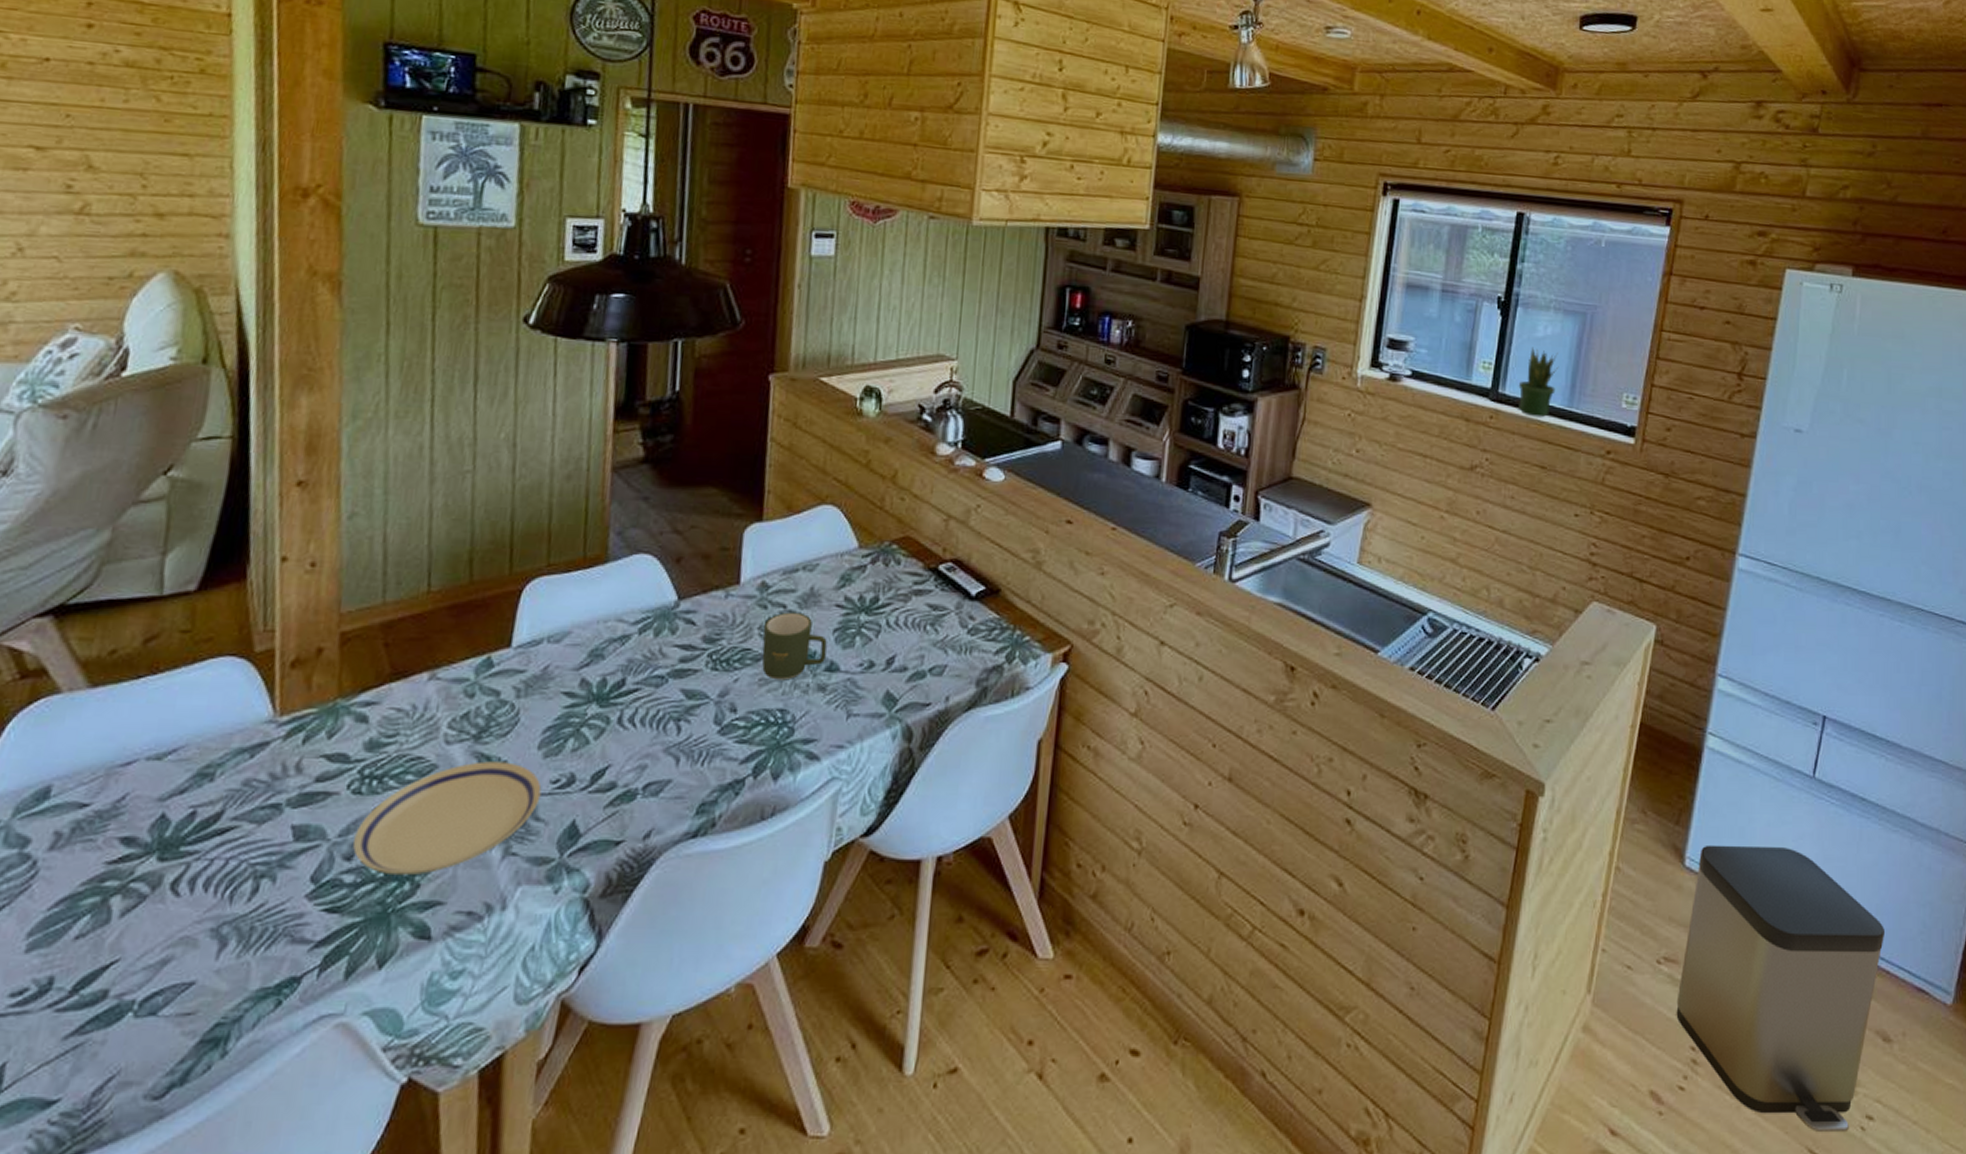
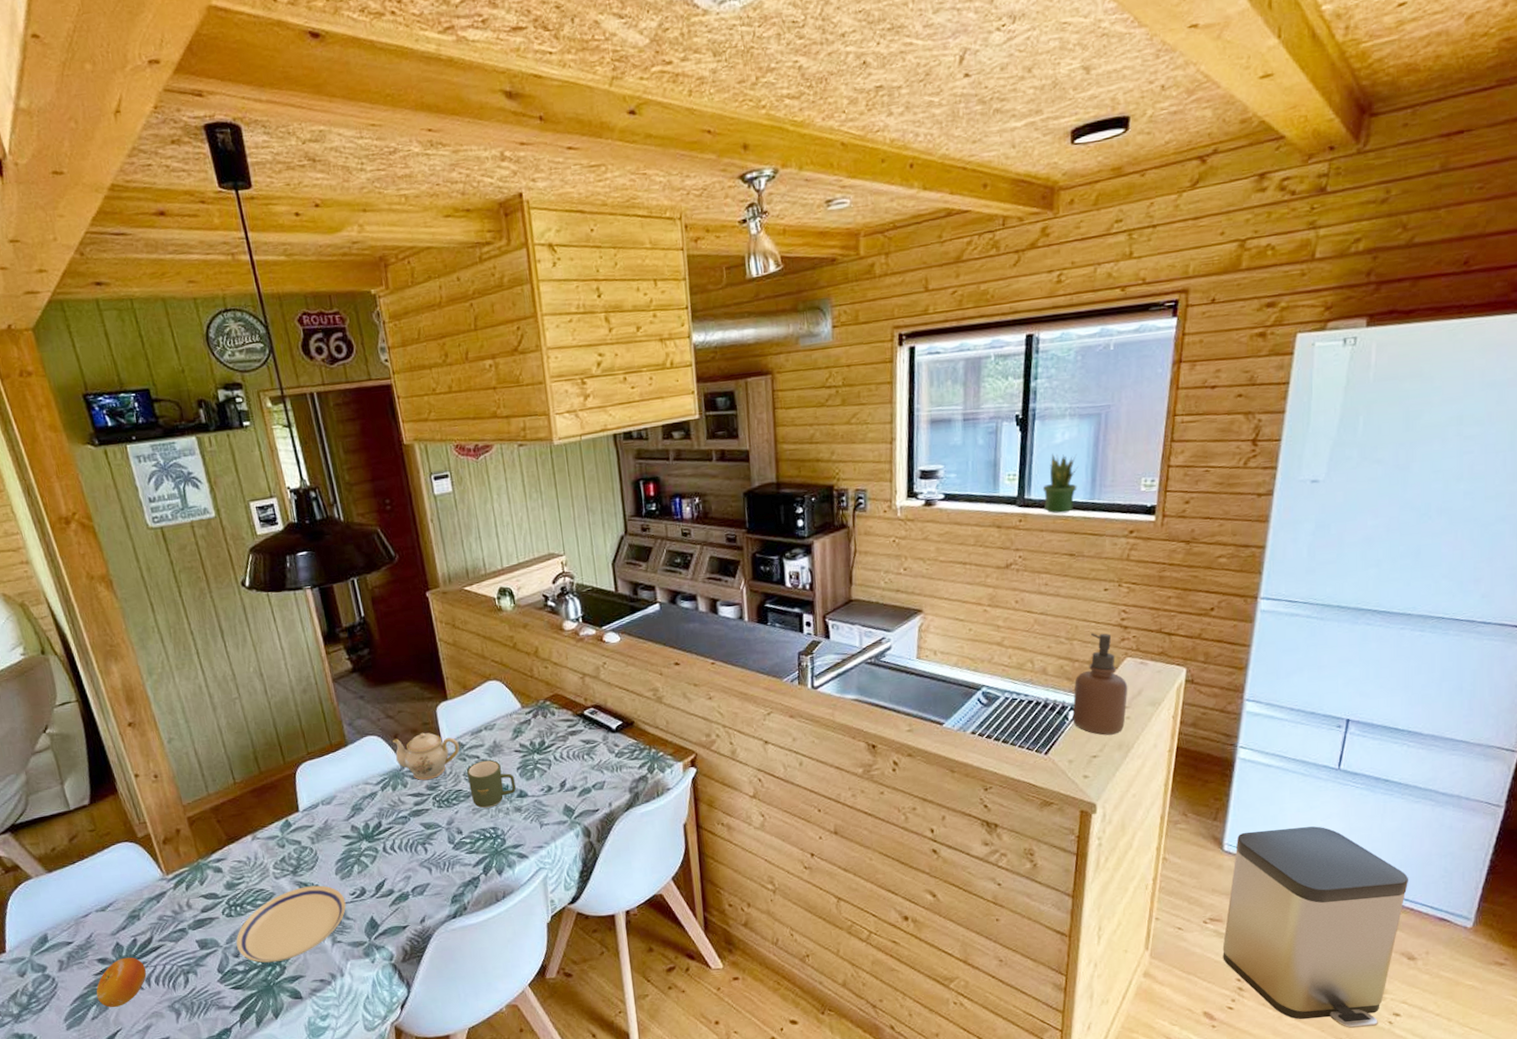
fruit: none [96,839,195,921] -> present [96,957,147,1007]
teapot: none [670,560,764,629] -> present [393,732,460,781]
soap dispenser: none [1527,565,1592,696] -> present [1072,633,1128,736]

